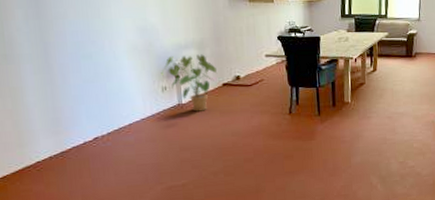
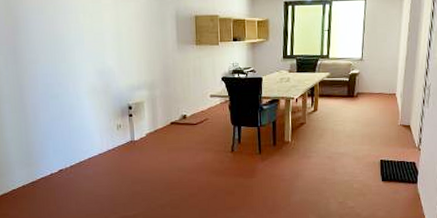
house plant: present [161,54,218,112] -> none [116,95,166,148]

